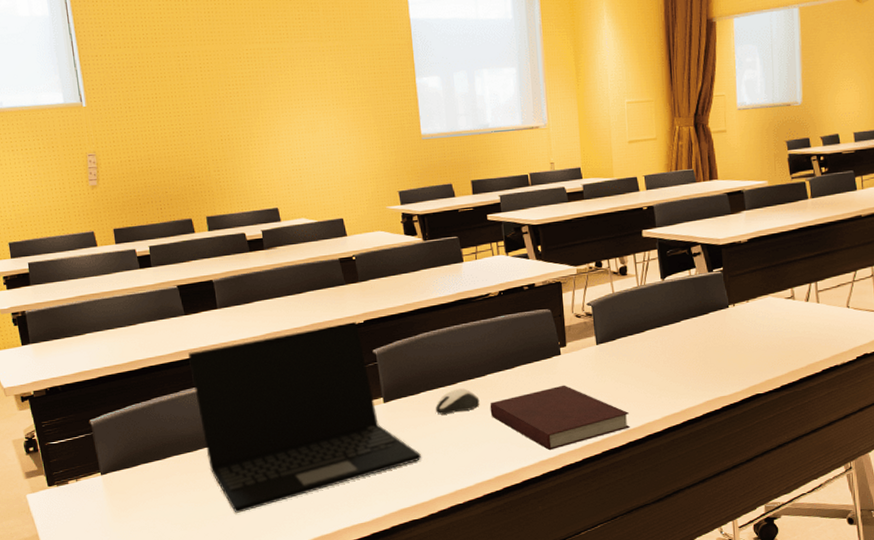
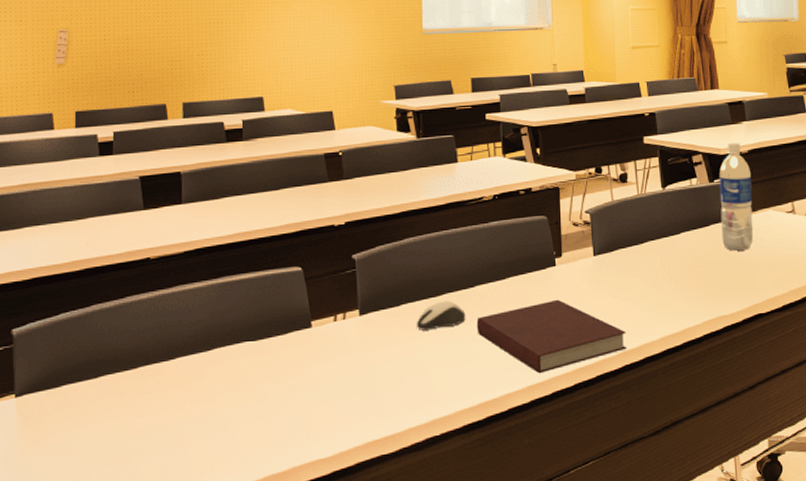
laptop: present [187,321,422,513] -> none [140,222,398,446]
water bottle: none [718,231,753,337] -> present [719,142,754,251]

